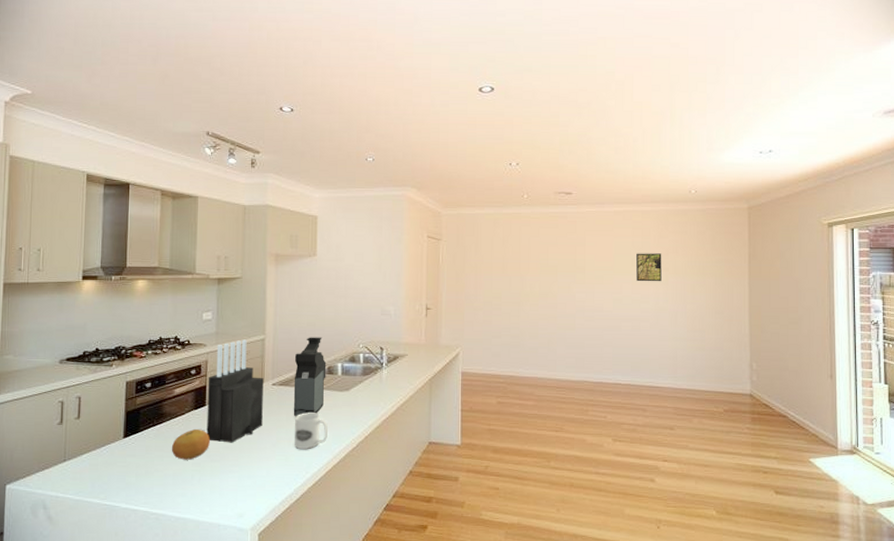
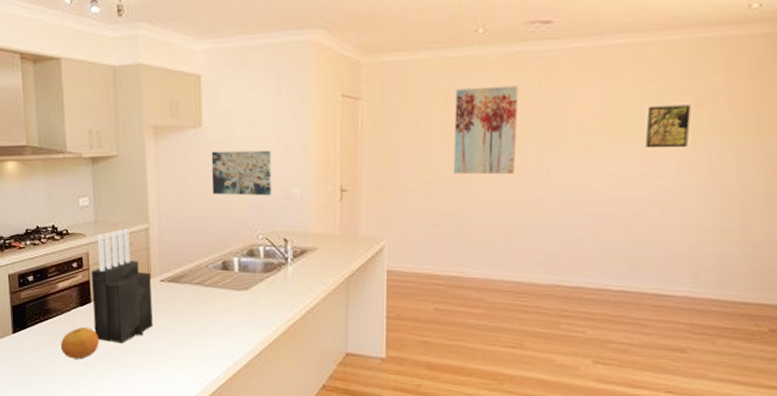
coffee maker: present [293,337,327,417] -> none [184,226,221,318]
mug: present [295,413,329,450] -> none [188,313,227,355]
wall art: none [322,276,372,312] -> present [211,150,272,196]
wall art: none [509,235,552,298] -> present [452,86,519,174]

